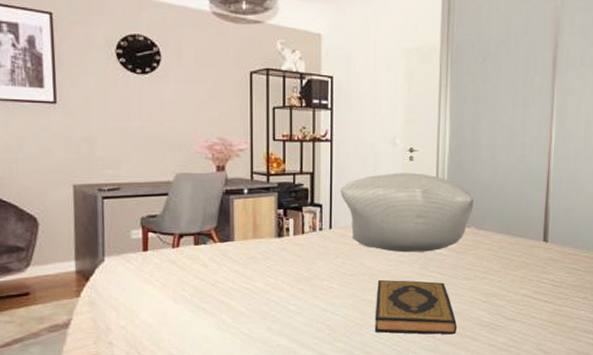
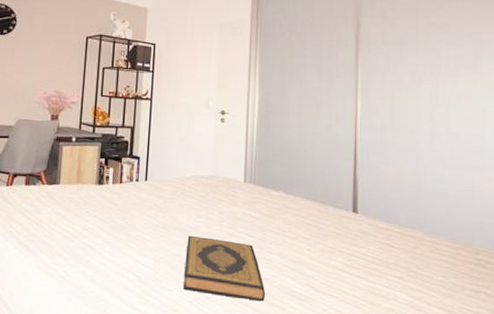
pillow: present [340,173,474,253] -> none [157,132,282,212]

